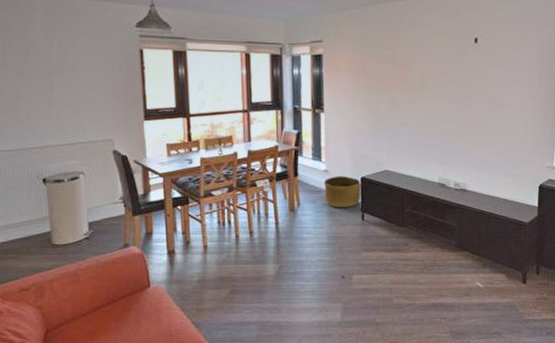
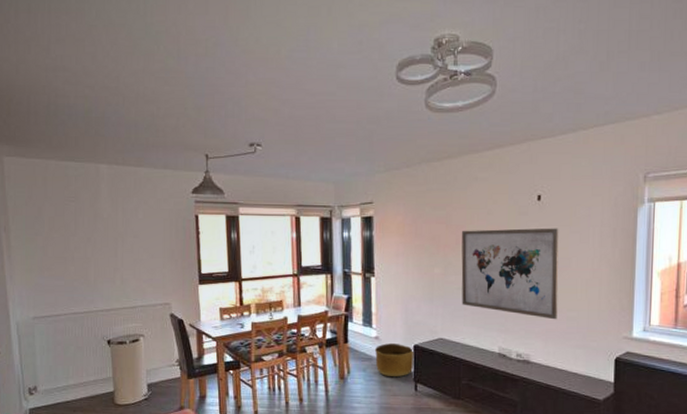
wall art: none [405,68,493,152] -> present [461,228,559,320]

